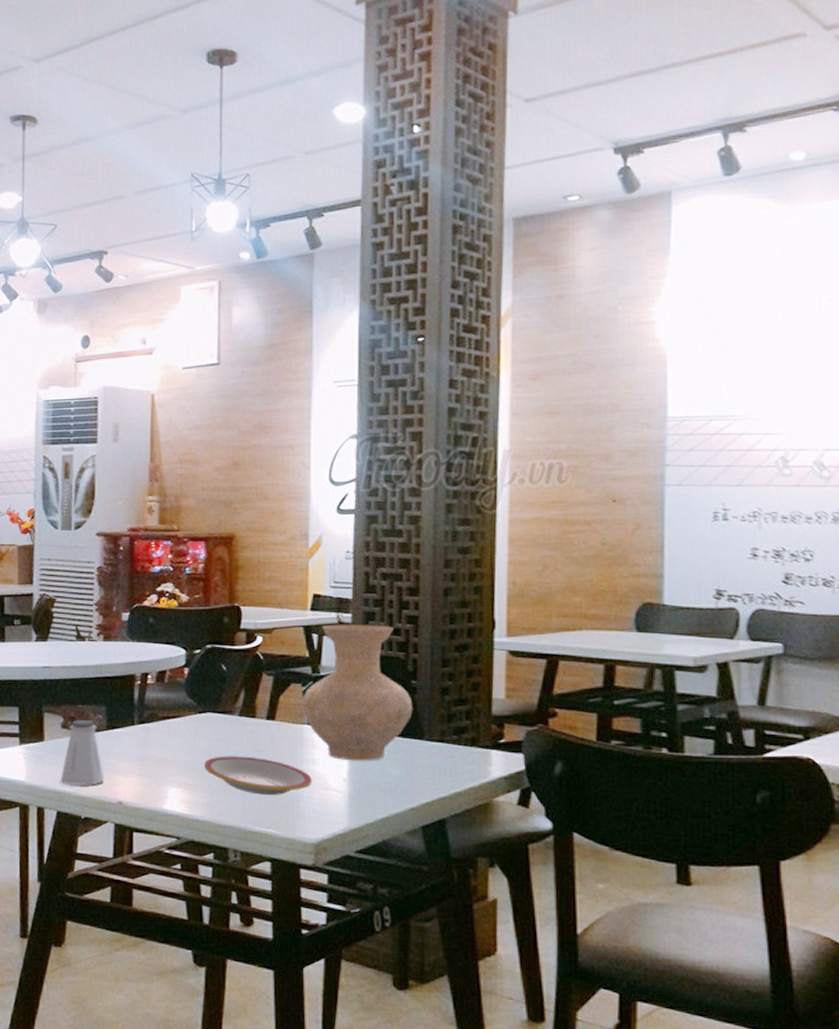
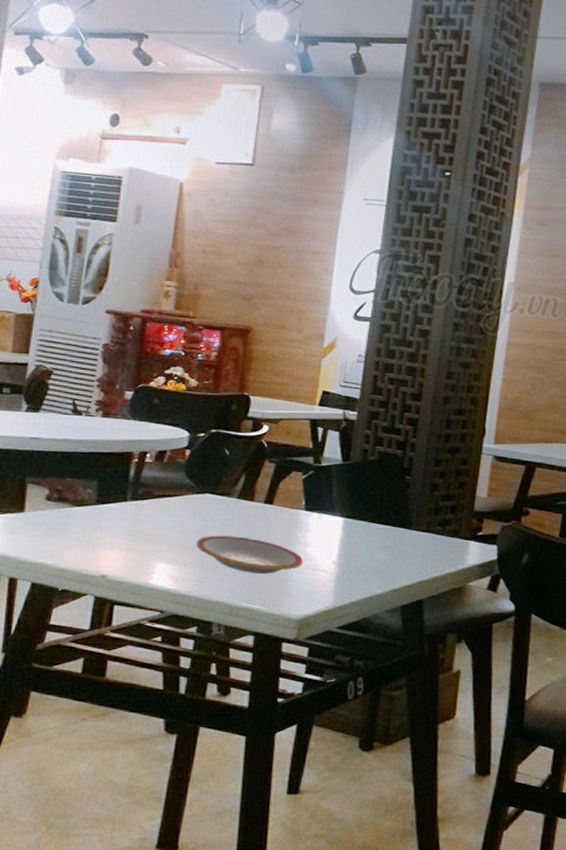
saltshaker: present [60,720,105,785] -> none [38,493,89,558]
vase: present [301,624,413,761] -> none [299,420,405,546]

